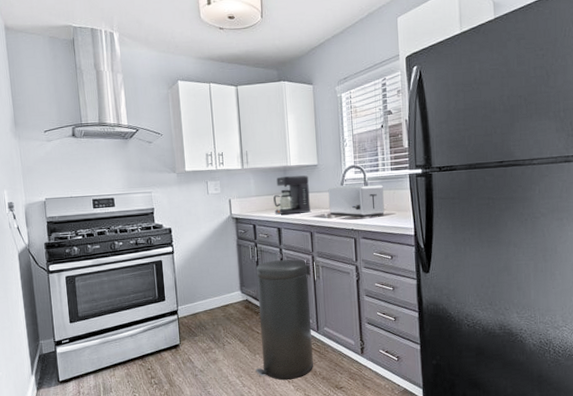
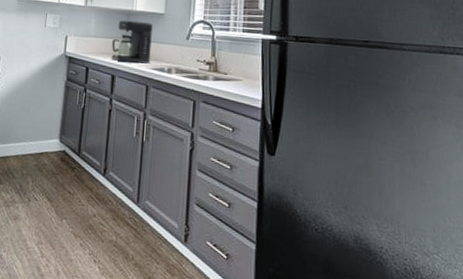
pedal bin: present [255,259,314,380] -> none [59,110,140,259]
toaster: present [328,185,385,218] -> none [170,41,232,80]

